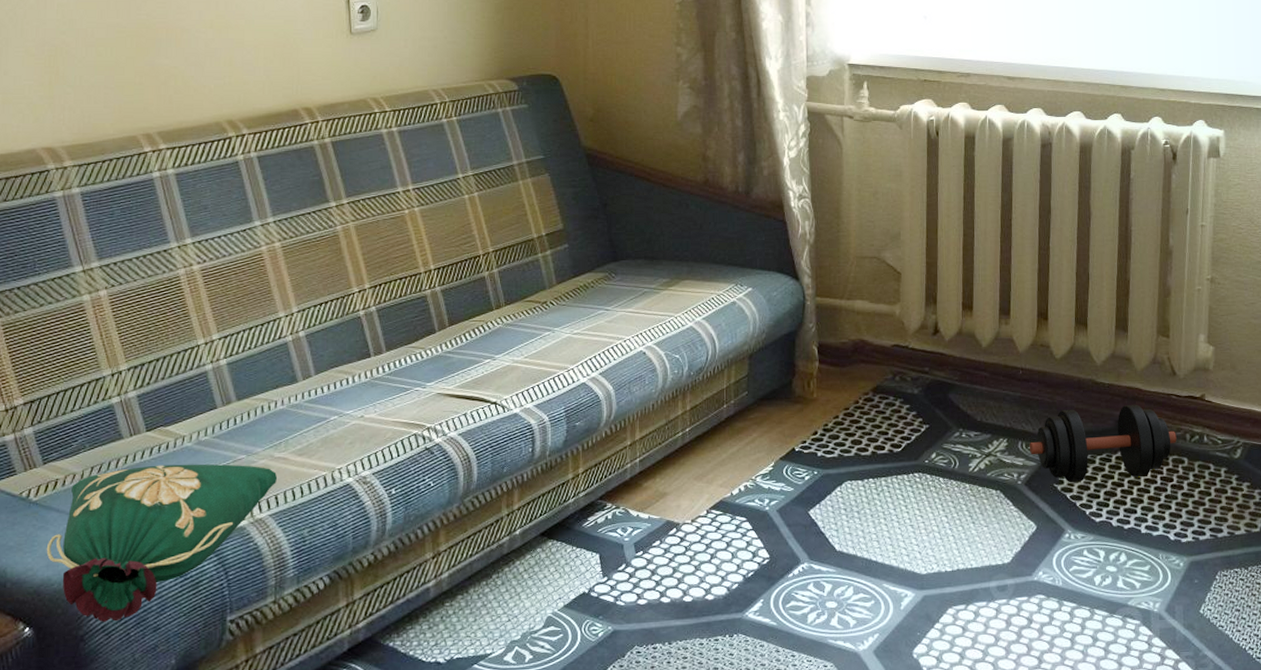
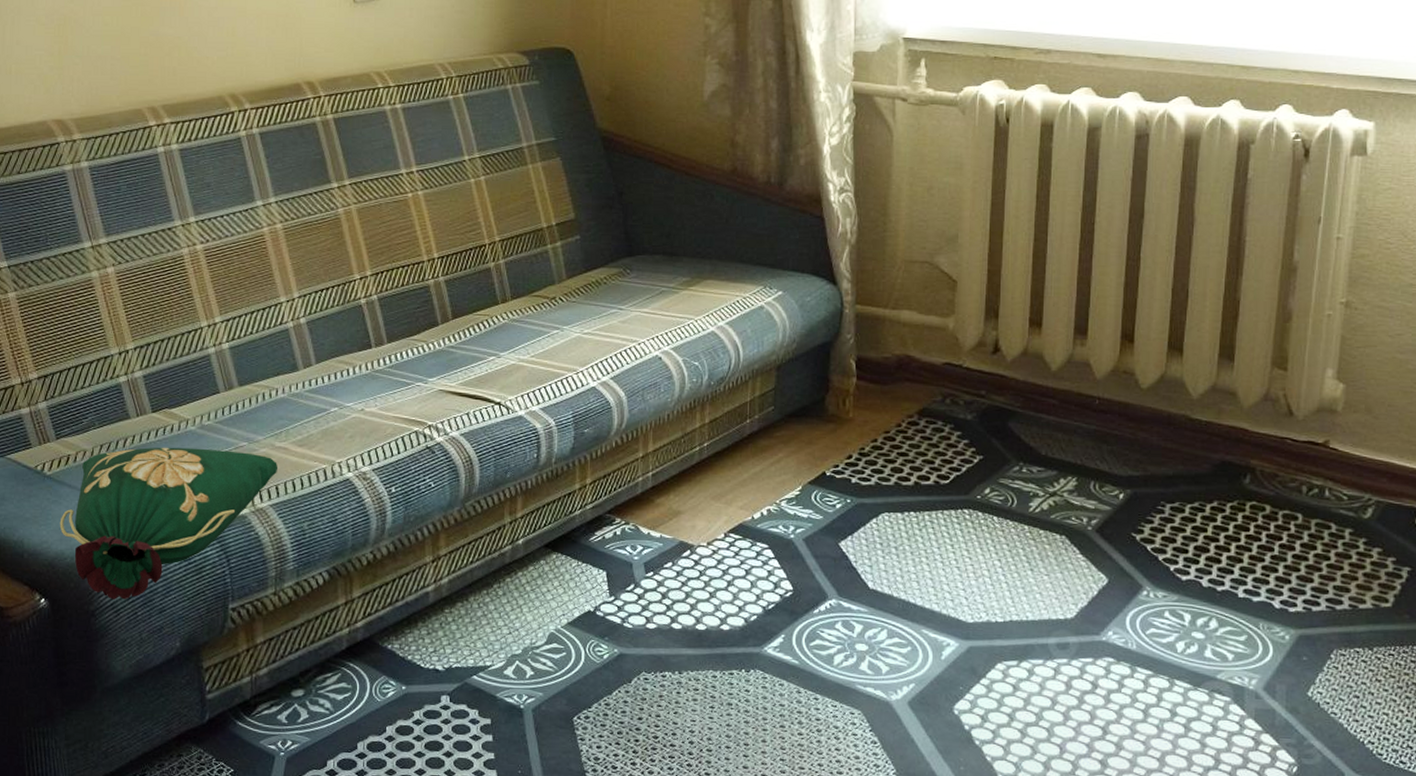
barbell: present [1029,404,1177,482] -> none [1103,447,1290,533]

